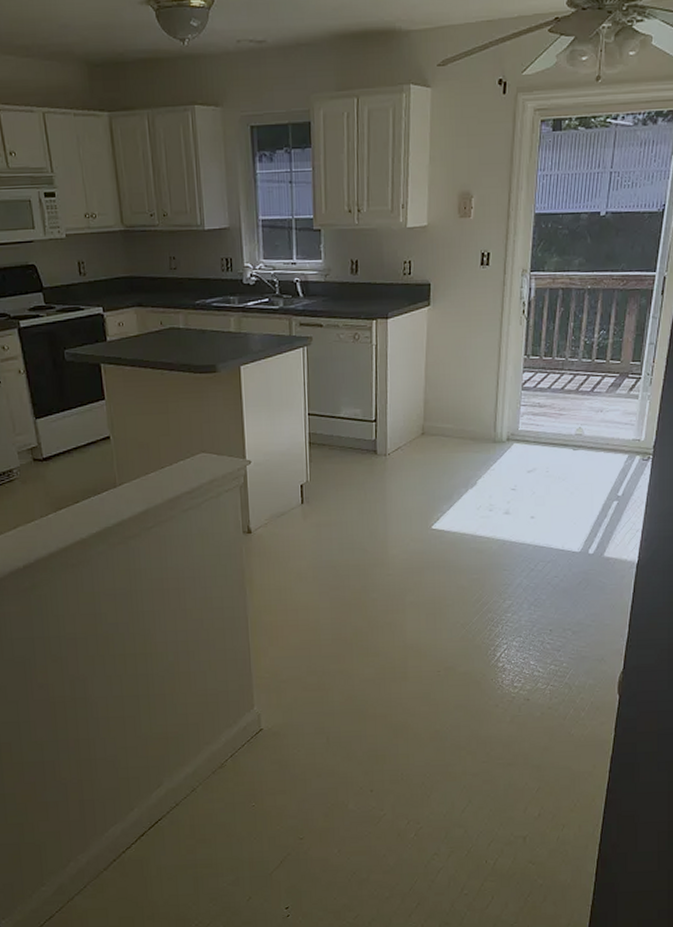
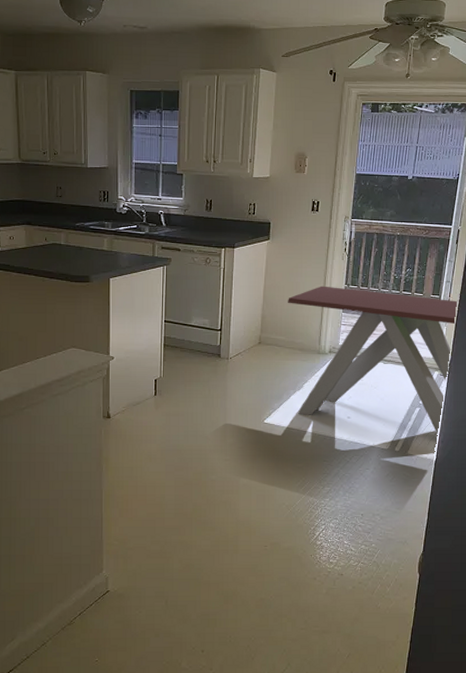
dining table: none [455,358,664,533] -> present [288,286,458,435]

